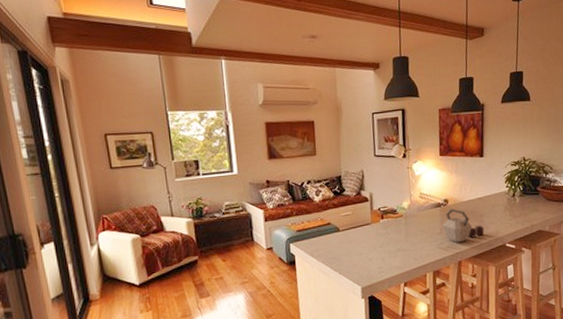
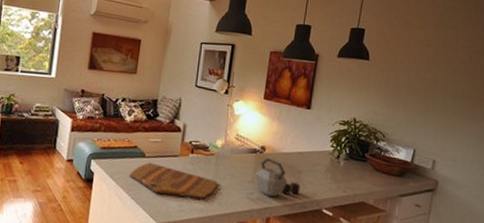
cutting board: none [328,235,410,262] -> present [129,162,217,199]

